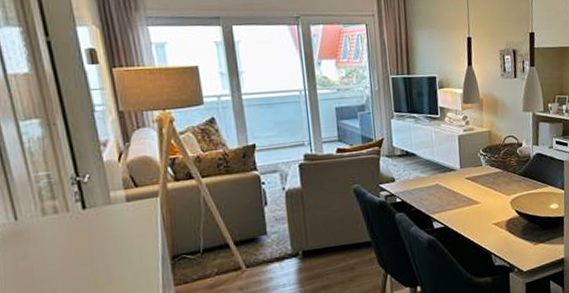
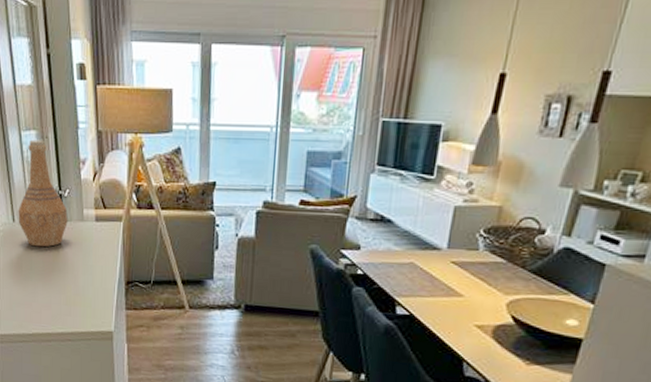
vase: none [21,127,91,243] -> present [18,139,68,247]

